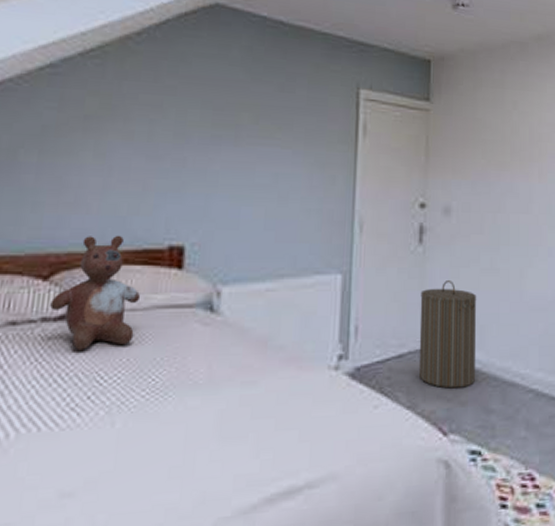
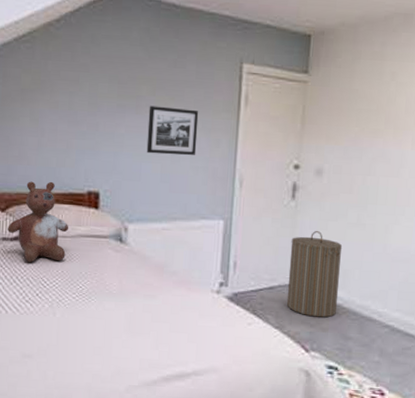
picture frame: none [247,136,311,196] -> present [146,106,199,156]

